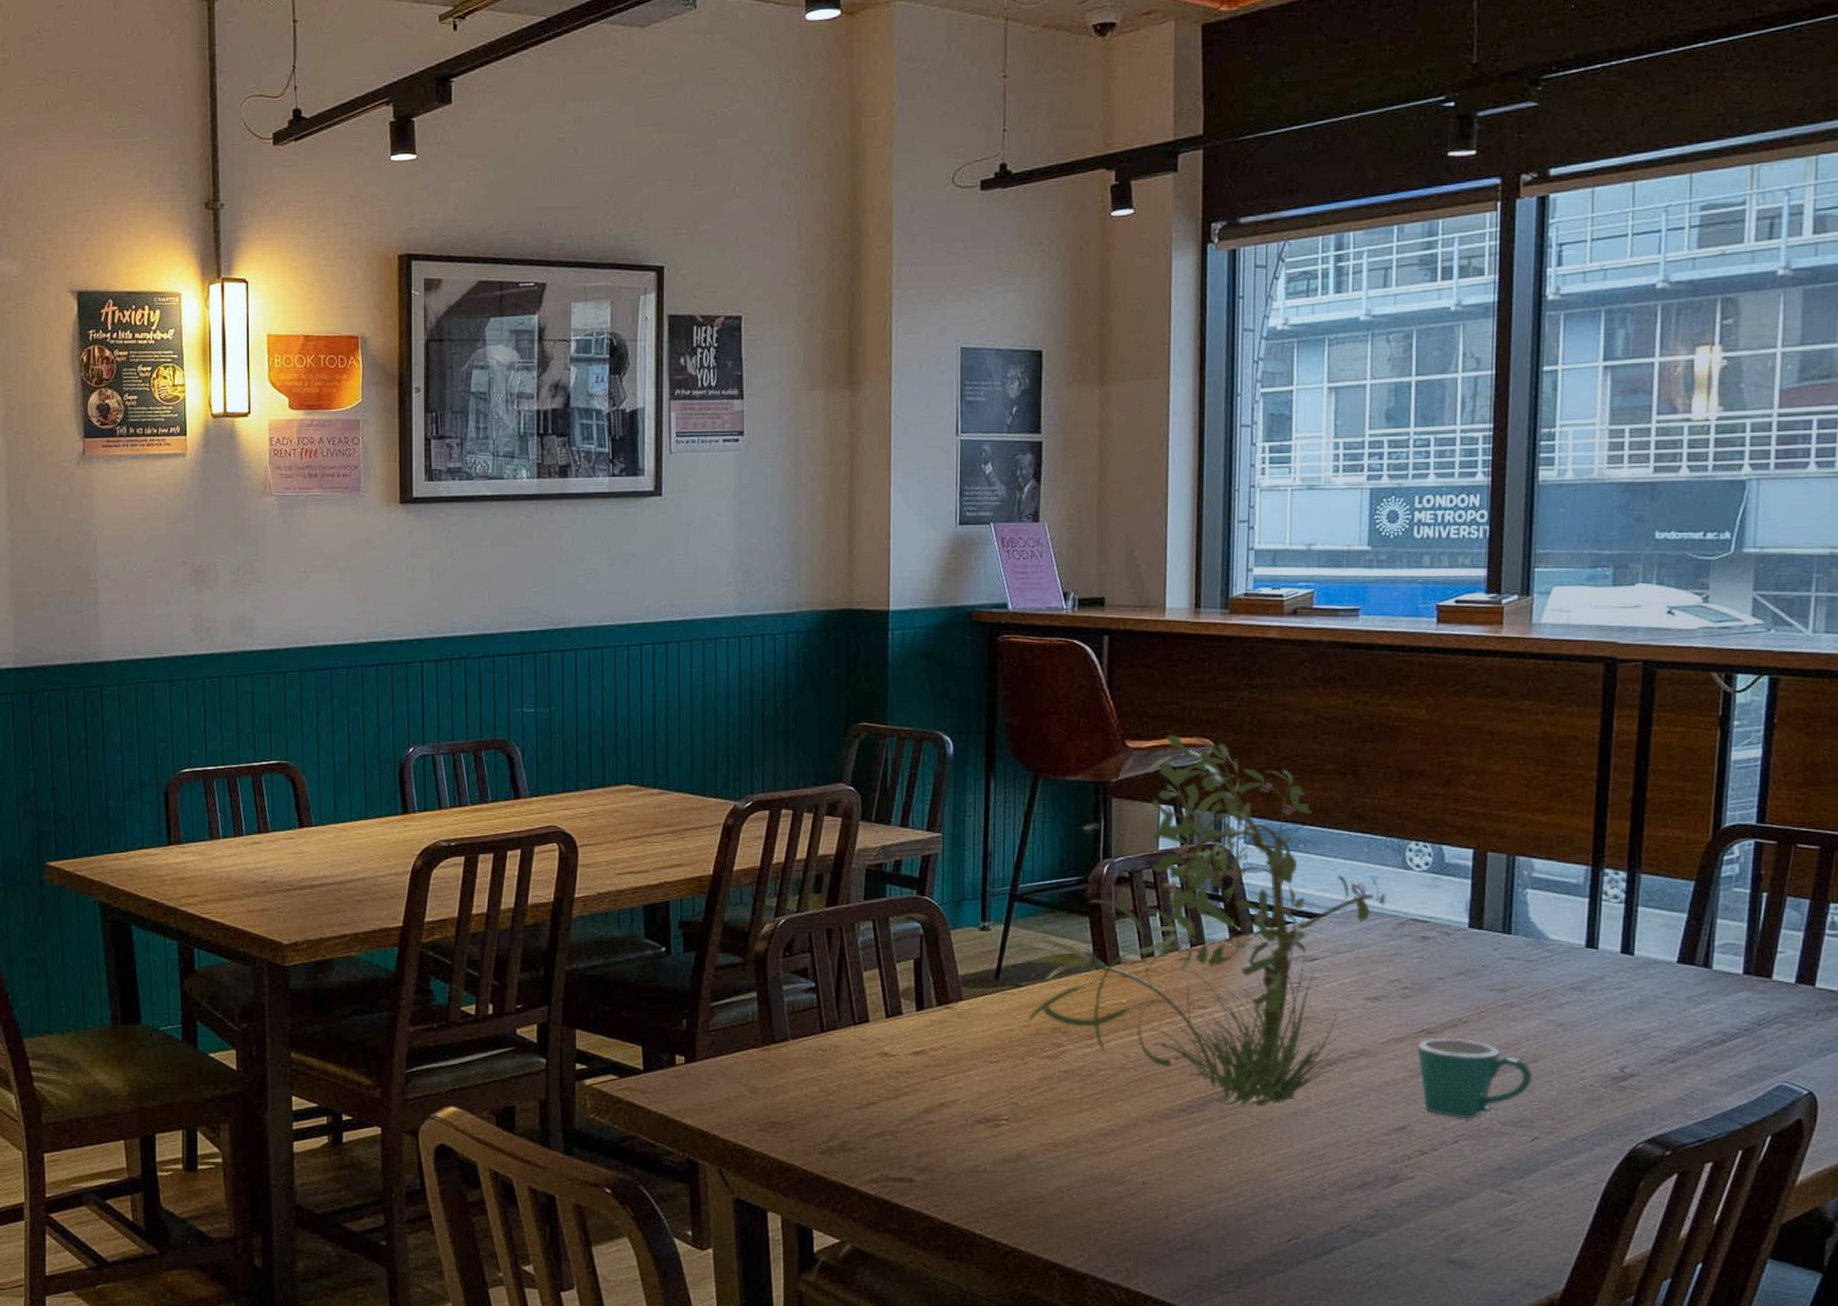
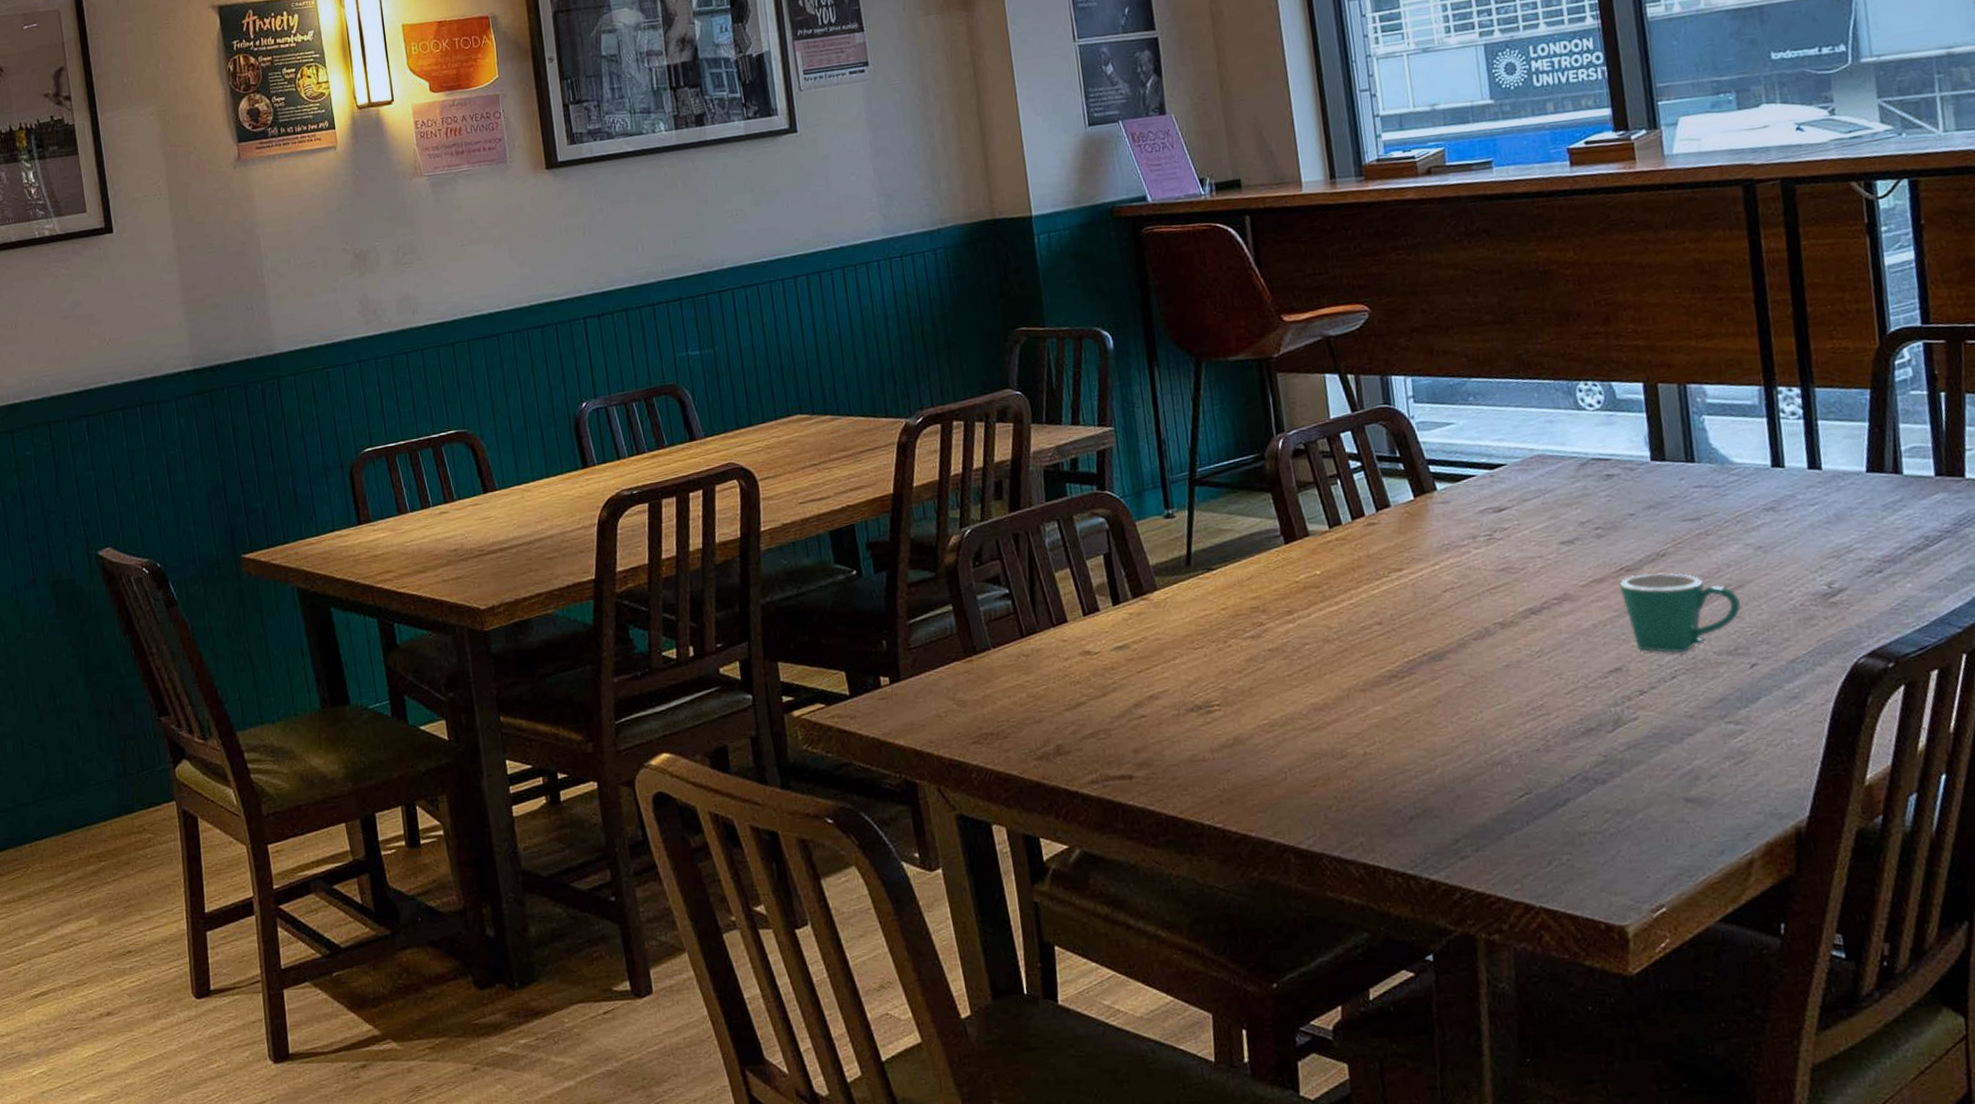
plant: present [1000,735,1386,1107] -> none [1177,303,1564,666]

